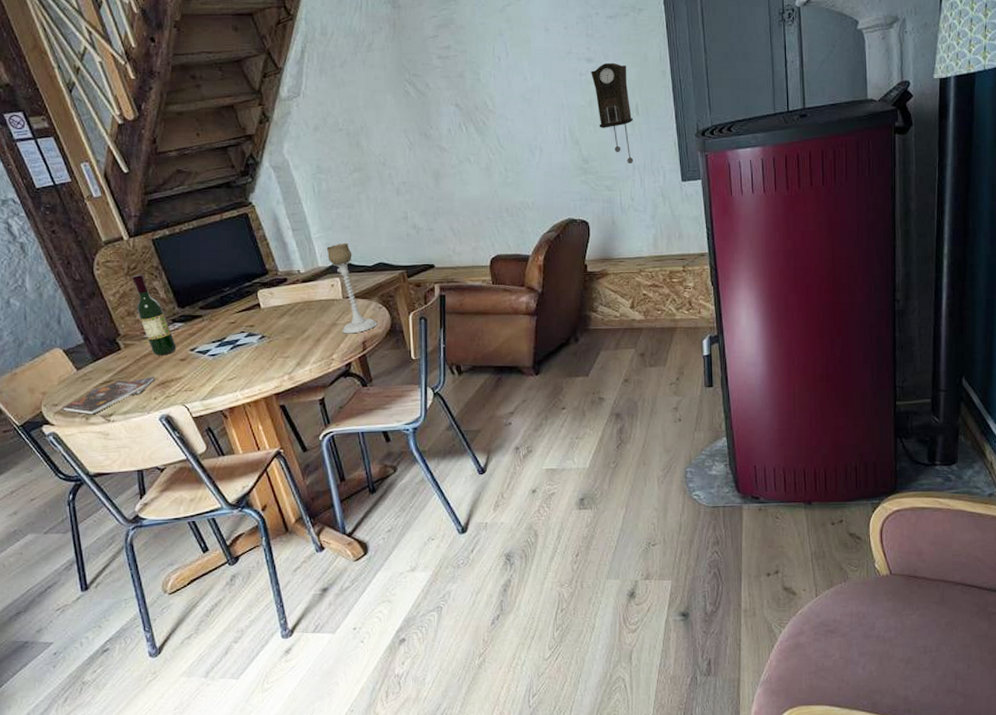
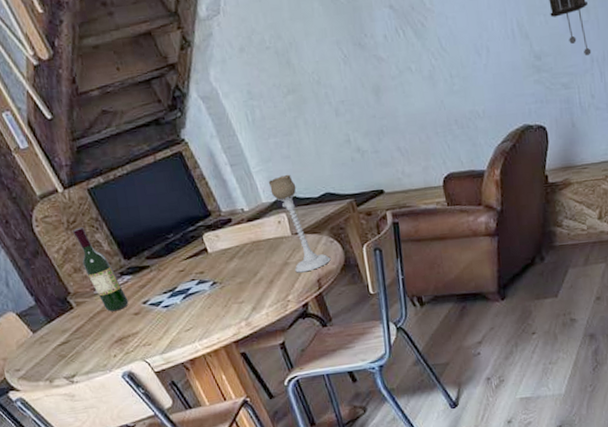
booklet: present [61,376,156,415] -> none [24,333,112,378]

